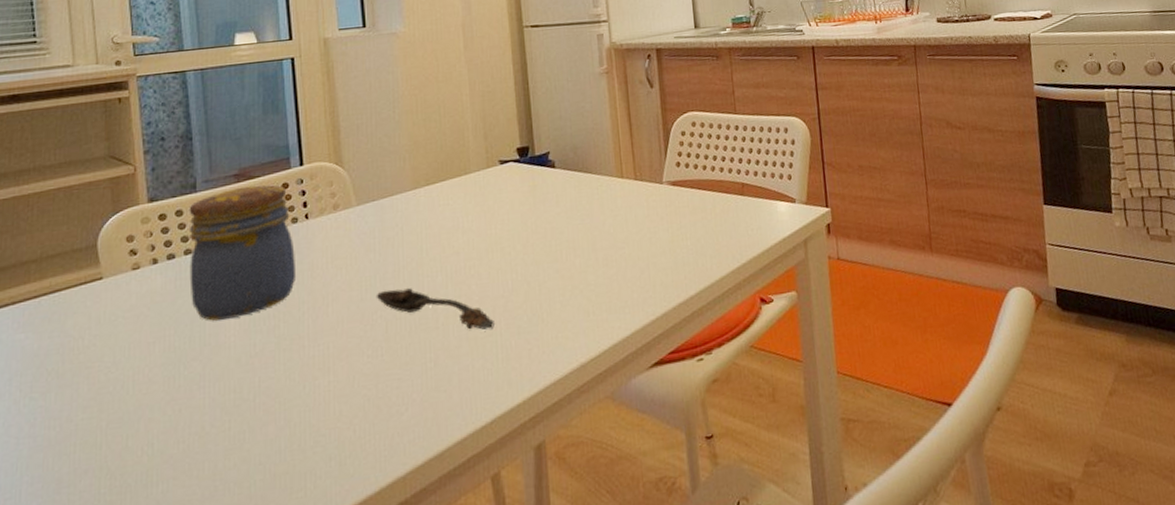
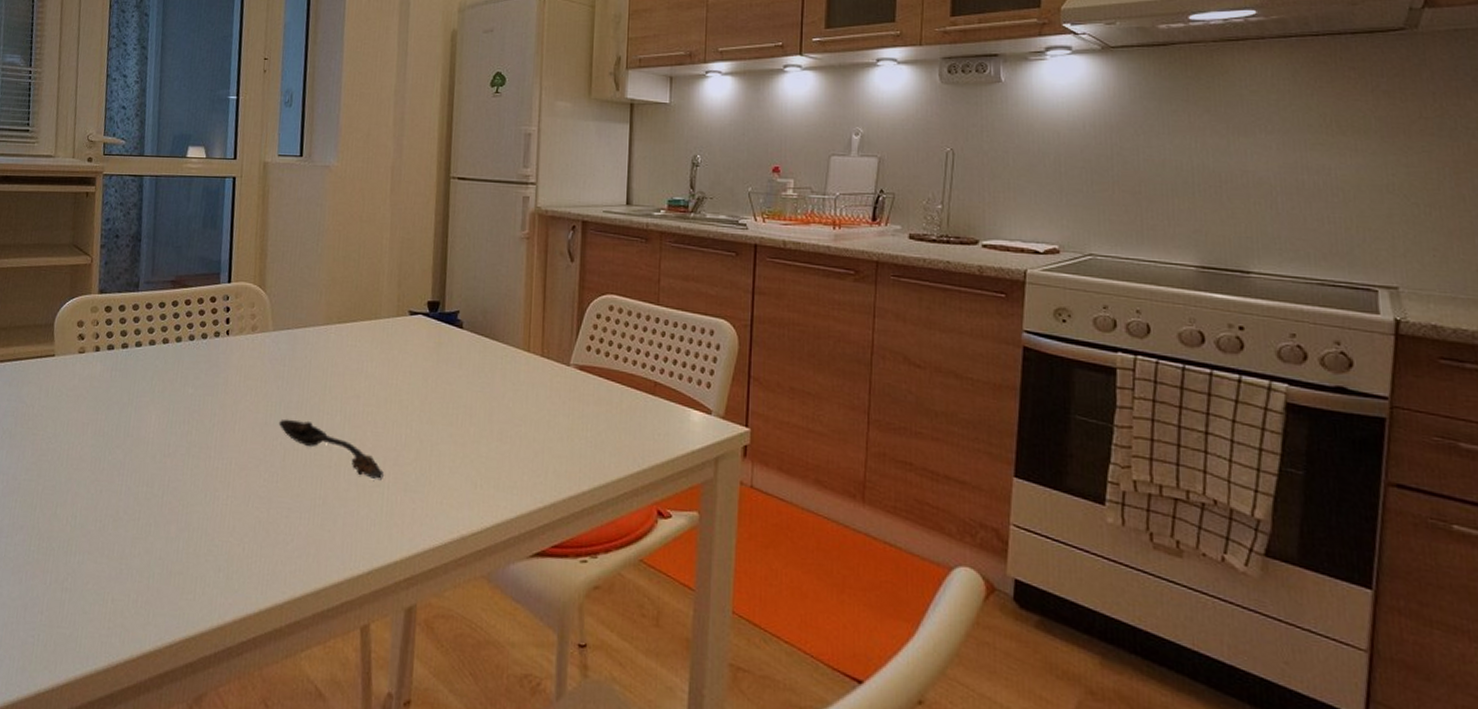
jar: present [188,185,297,321] -> none [122,294,214,417]

